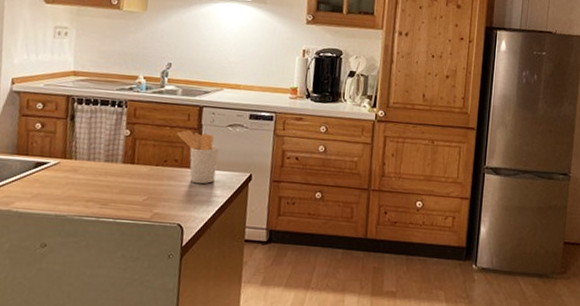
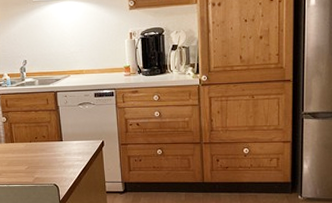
utensil holder: present [177,129,220,184] -> none [41,111,76,153]

